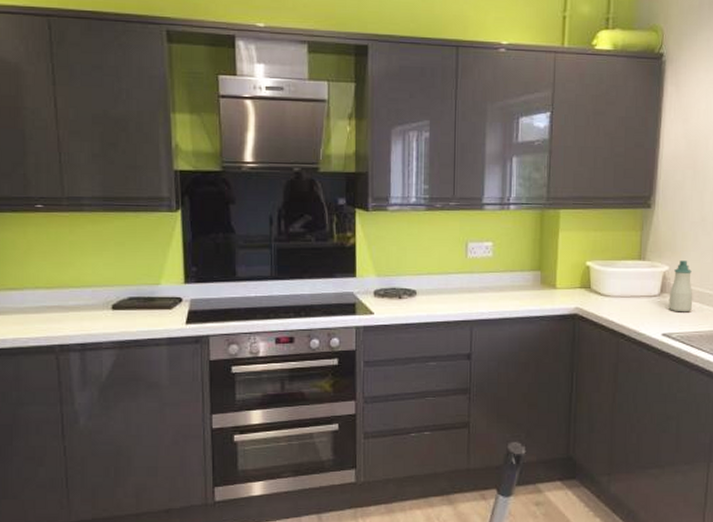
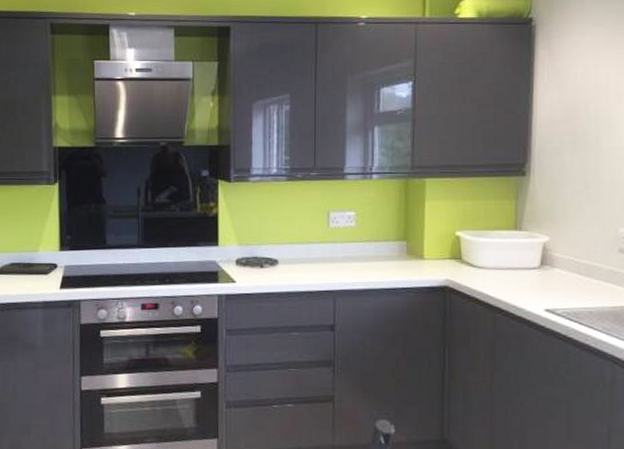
soap bottle: present [668,260,693,313] -> none [551,231,579,287]

